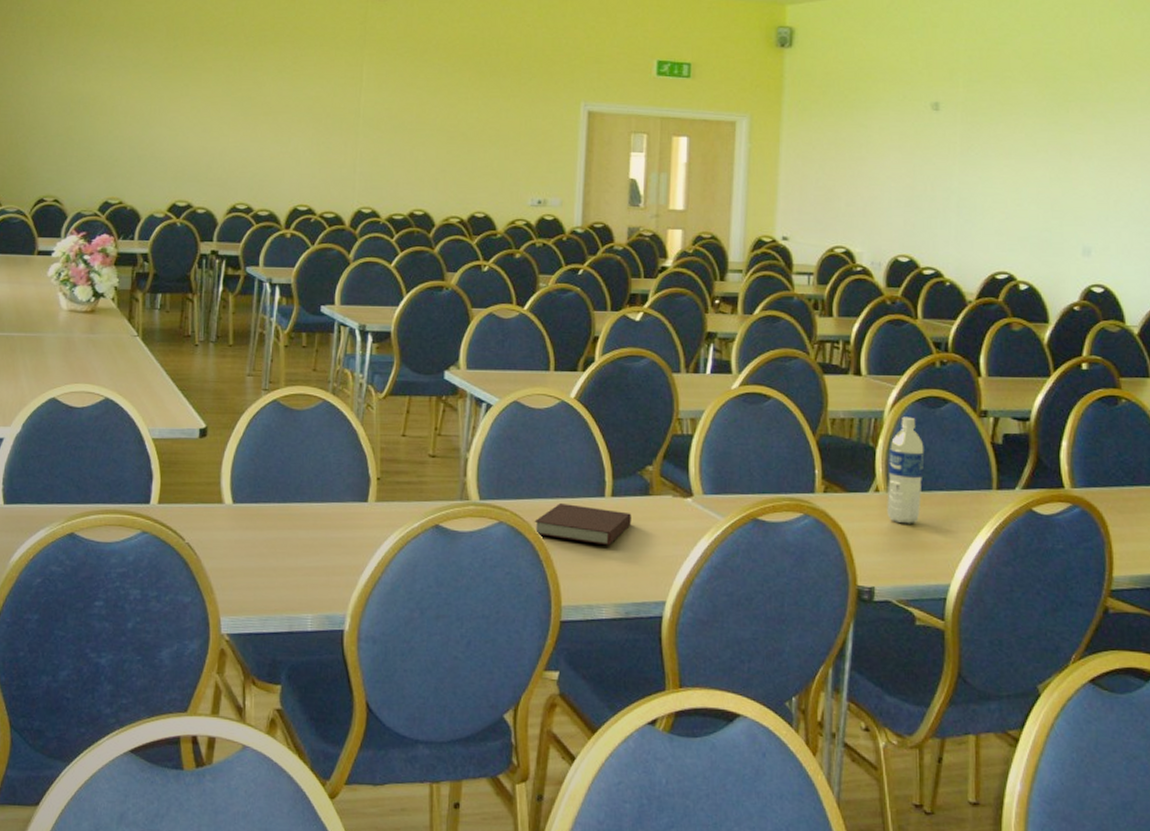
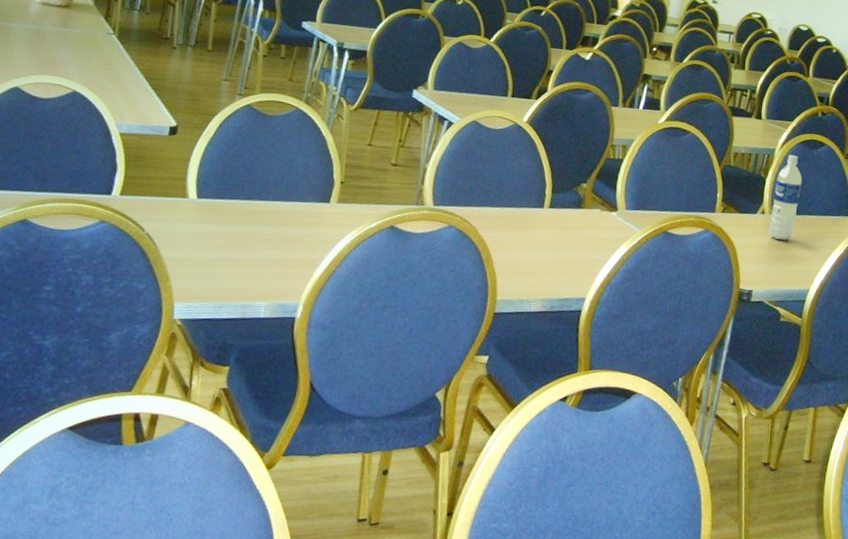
notebook: present [534,503,631,546] -> none [479,212,565,250]

